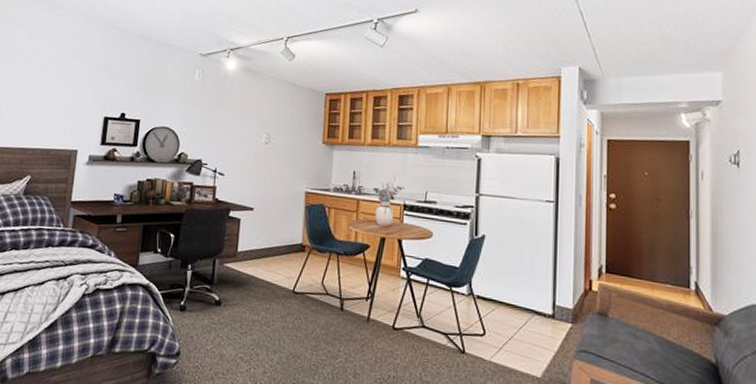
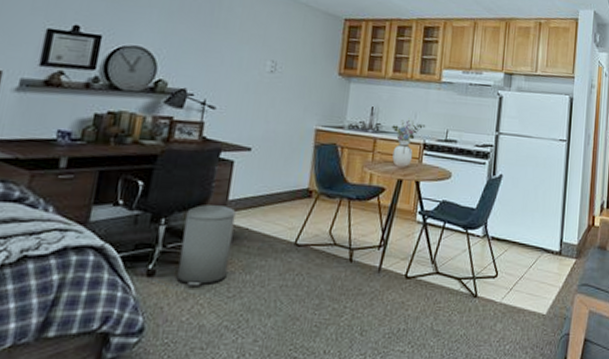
pedal bin: none [201,255,244,322] -> present [176,205,236,286]

